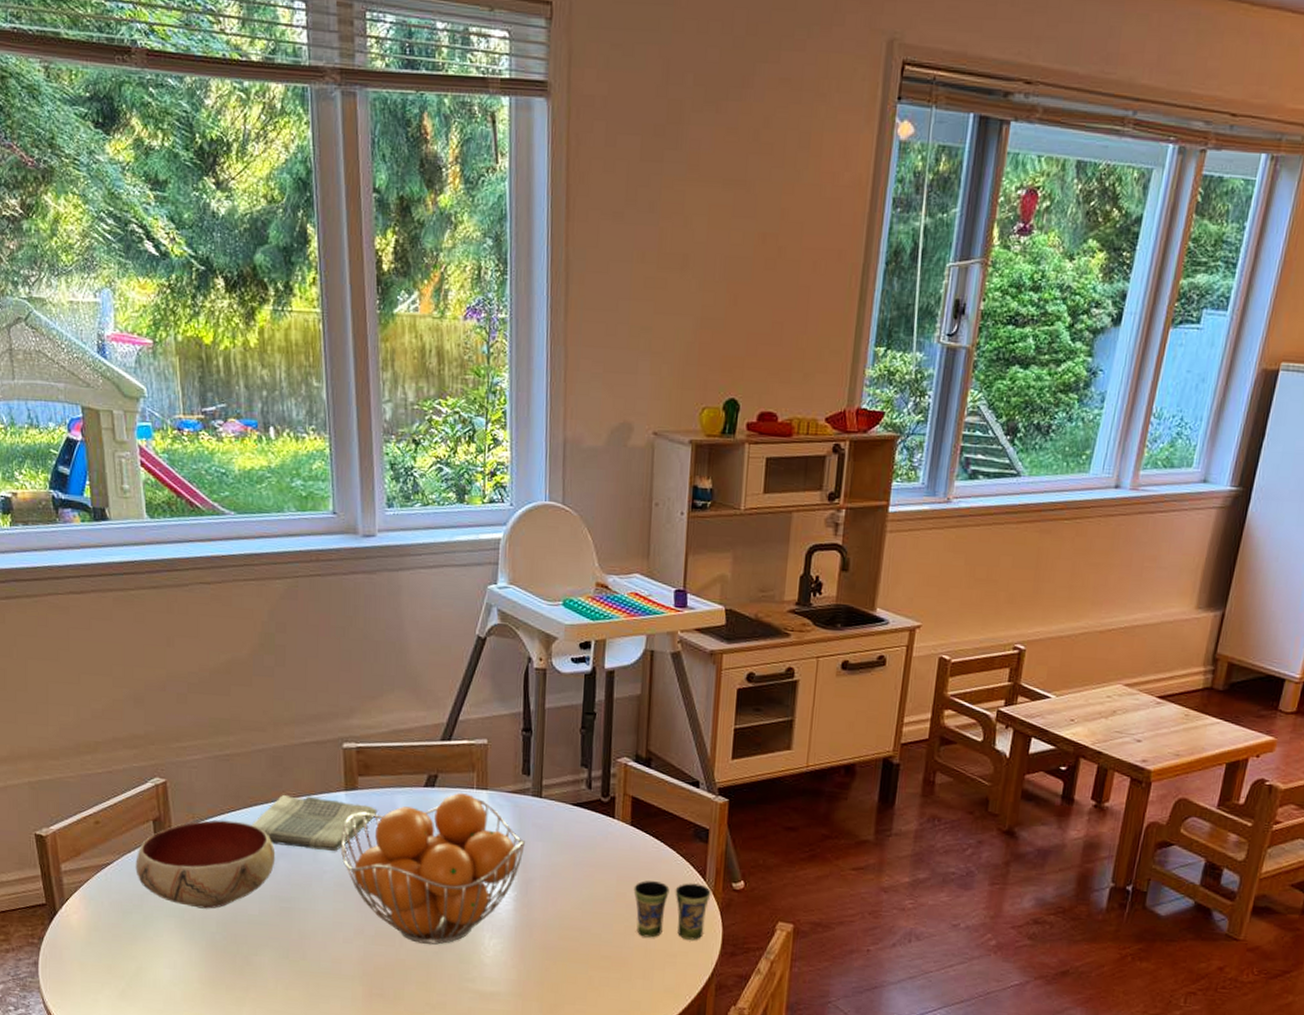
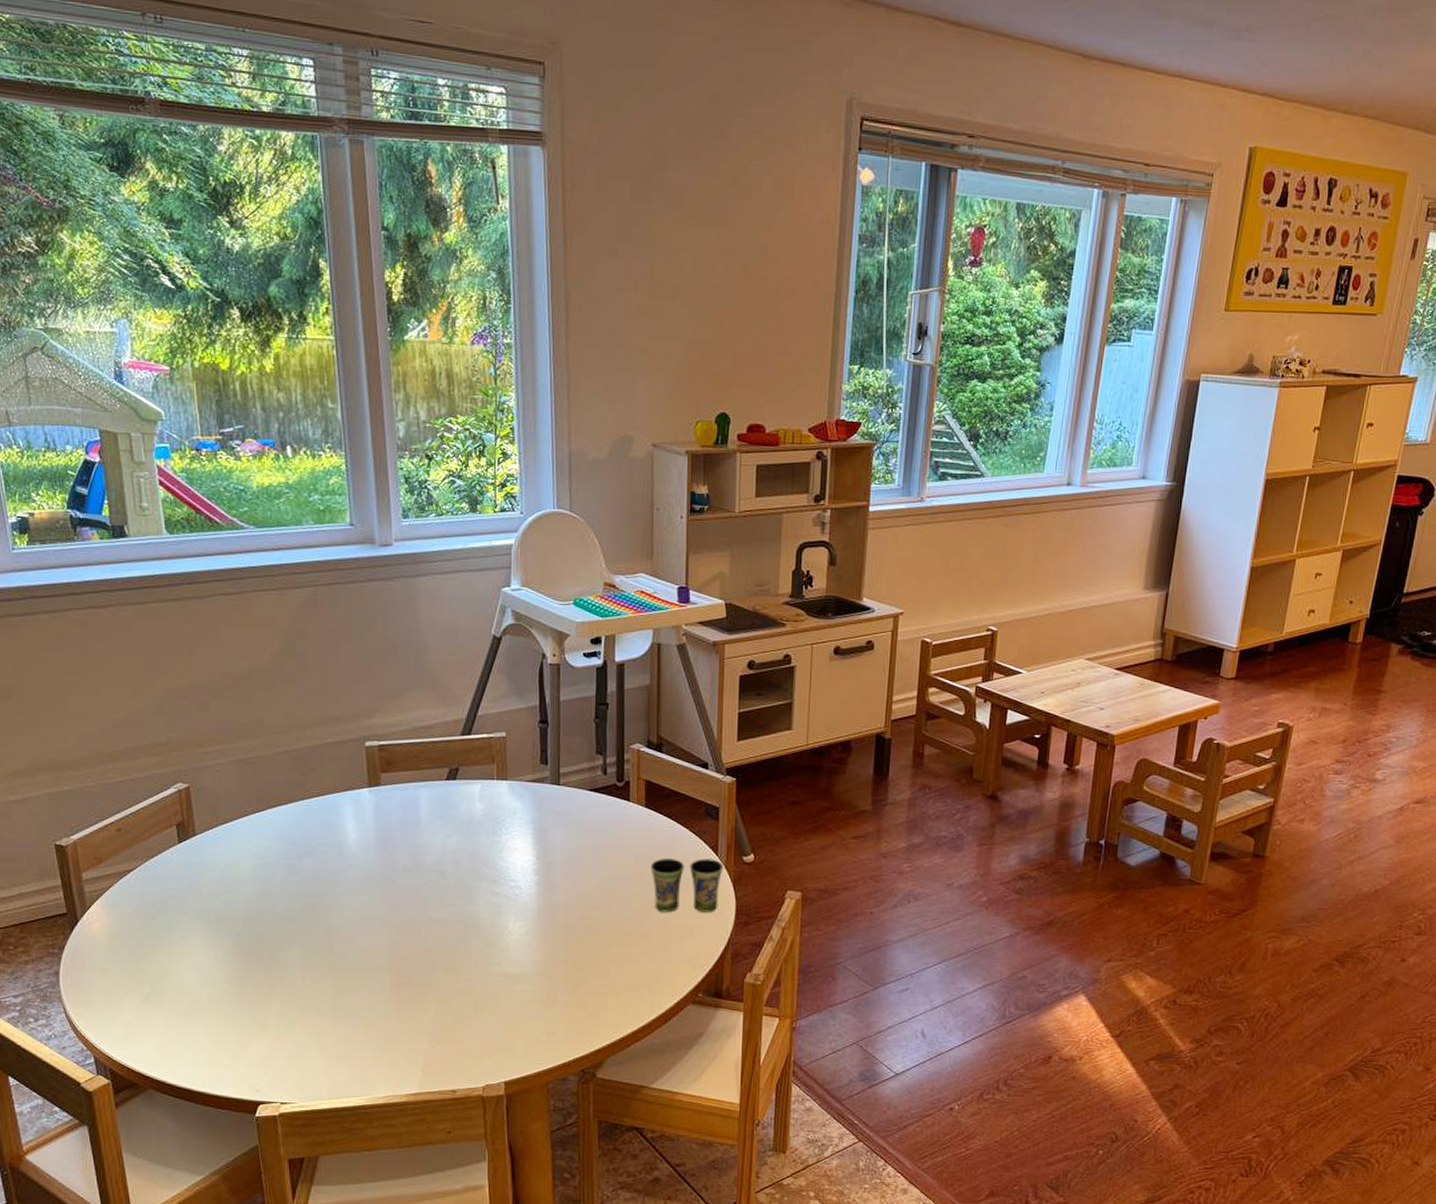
bowl: present [135,819,276,909] -> none [159,821,301,909]
dish towel: present [251,795,378,851] -> none [275,794,401,846]
fruit basket: present [341,793,525,945] -> none [366,784,545,931]

